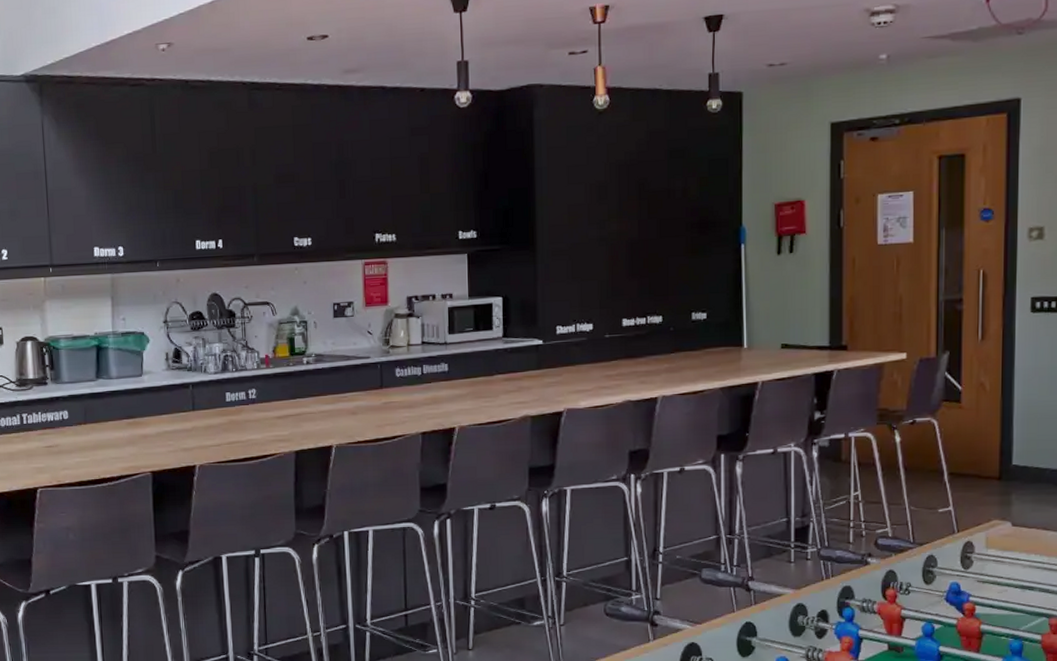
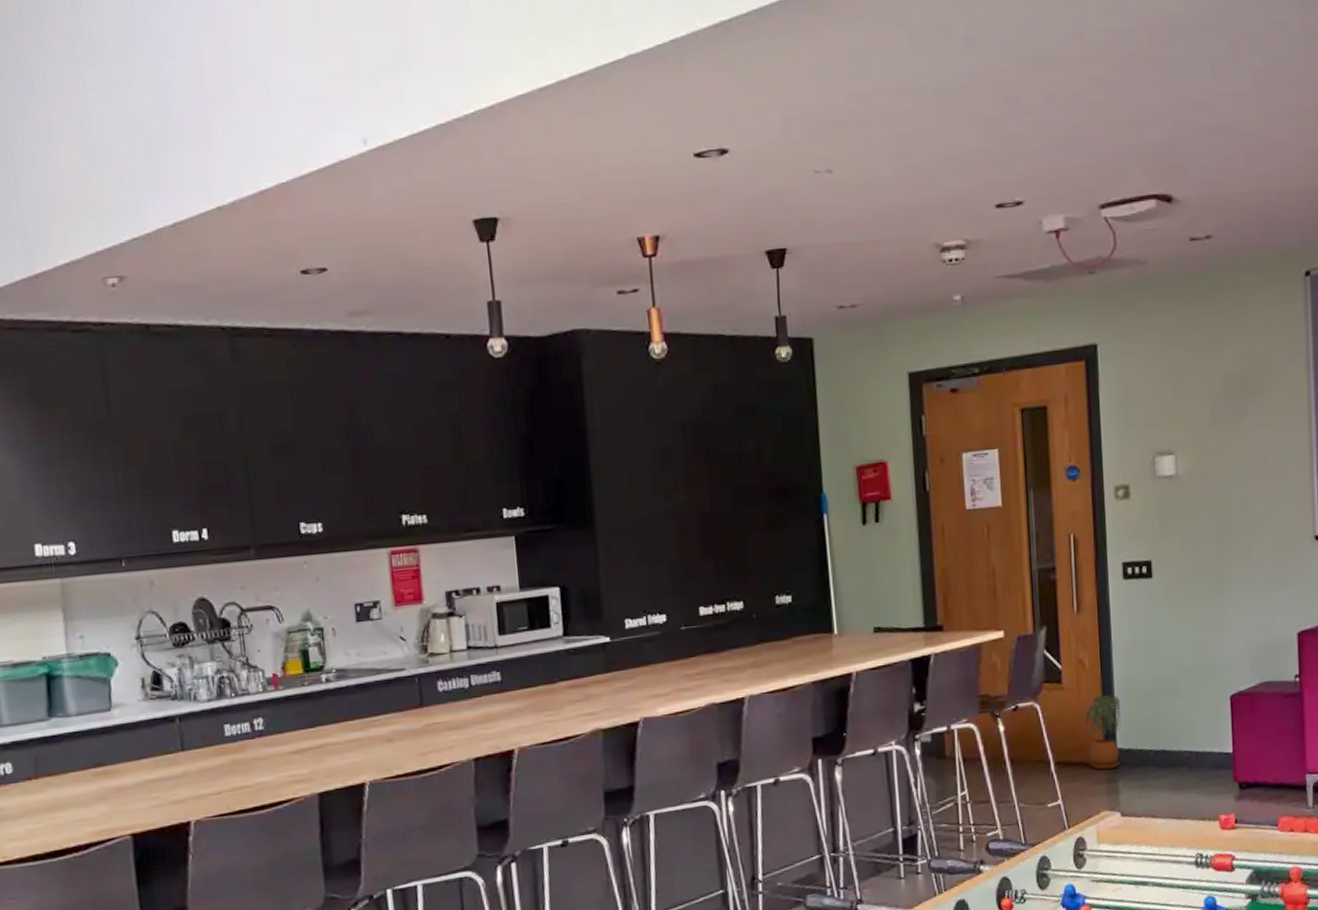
potted plant: none [981,415,1019,483] -> present [1085,694,1121,770]

